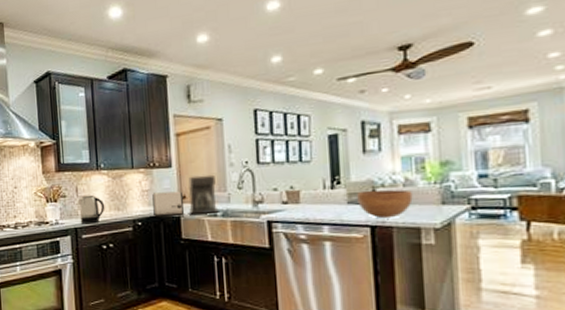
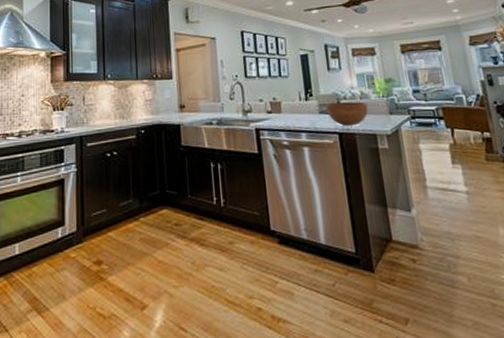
kettle: present [78,195,105,224] -> none [85,103,111,132]
toaster: present [152,191,185,218] -> none [155,101,185,126]
coffee maker: present [188,174,221,214] -> none [187,86,215,123]

